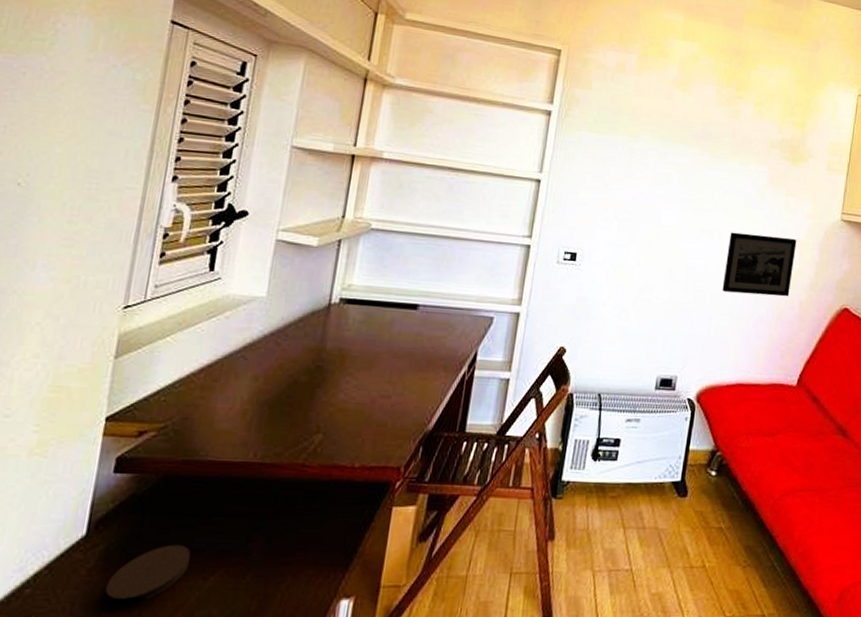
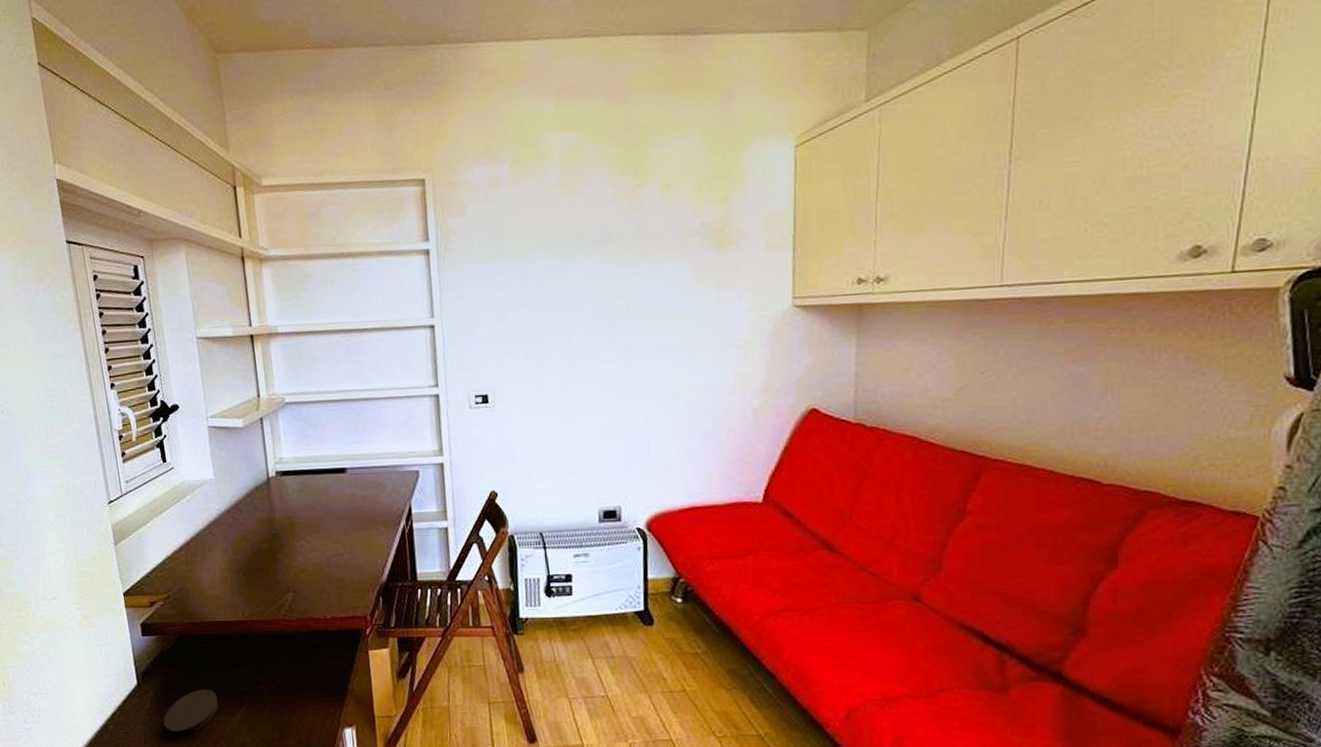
picture frame: present [722,232,797,297] -> none [655,338,740,411]

